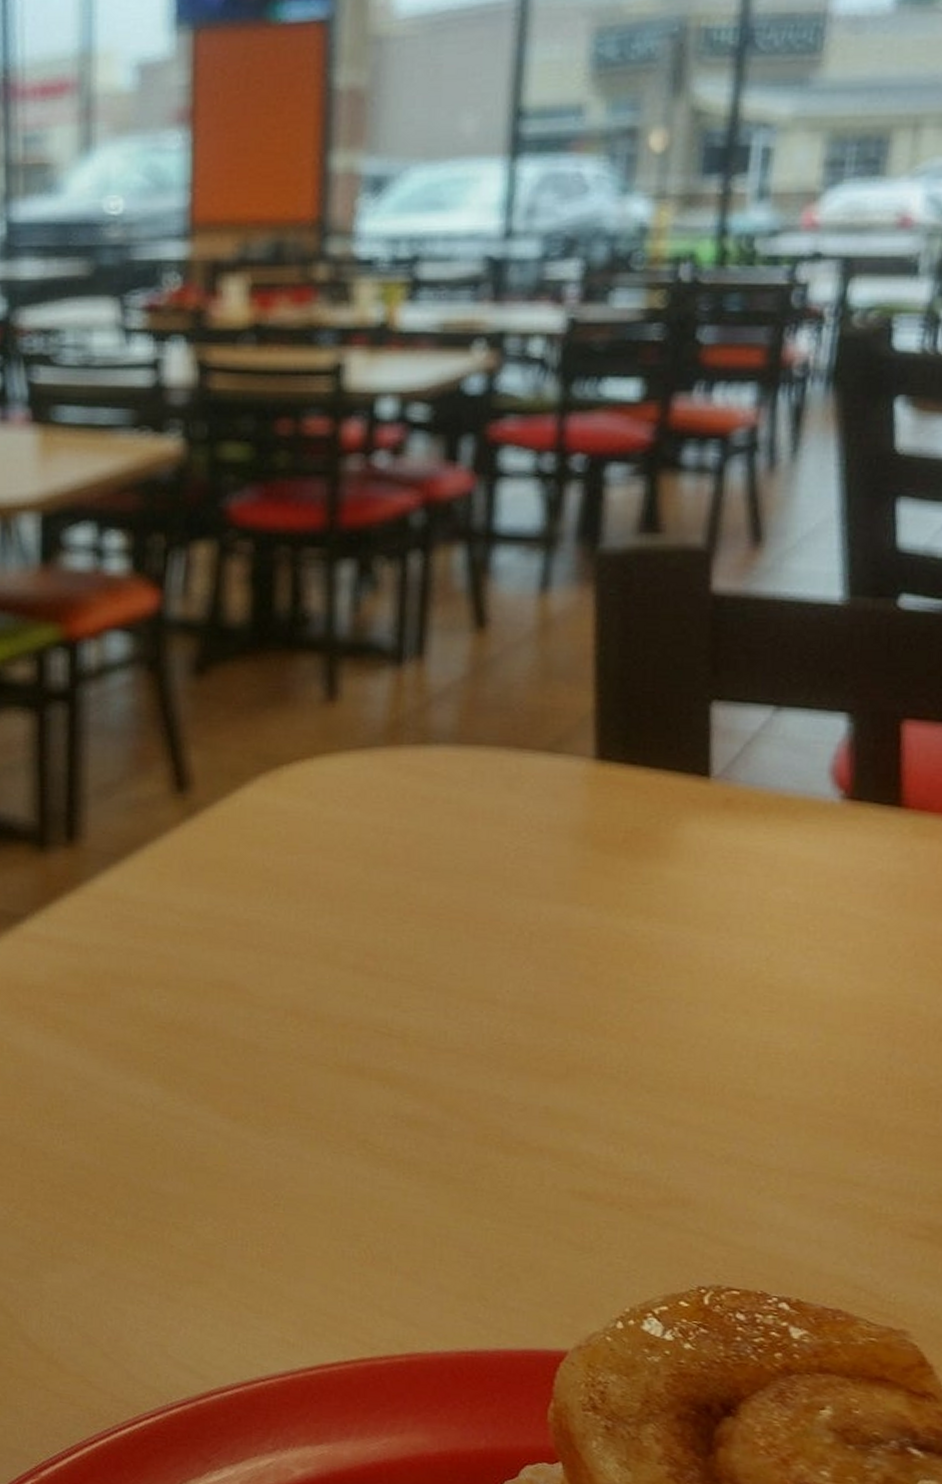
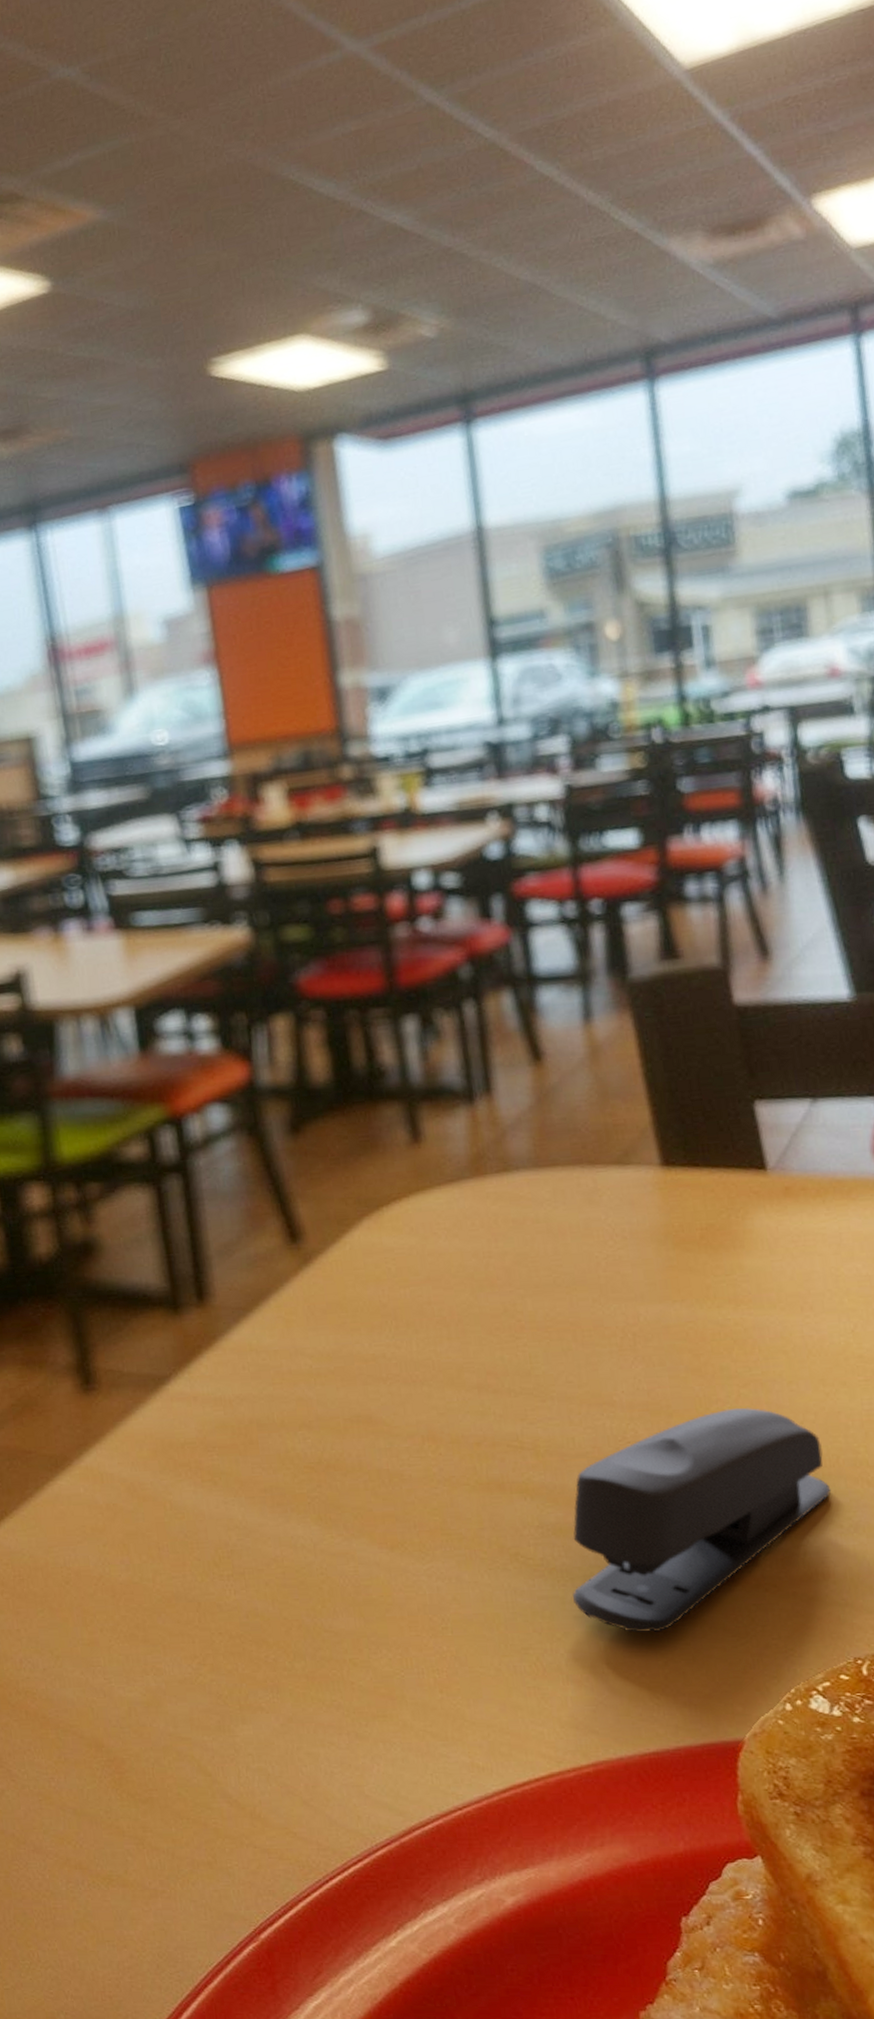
stapler: none [416,1022,710,1237] -> present [573,1407,832,1633]

